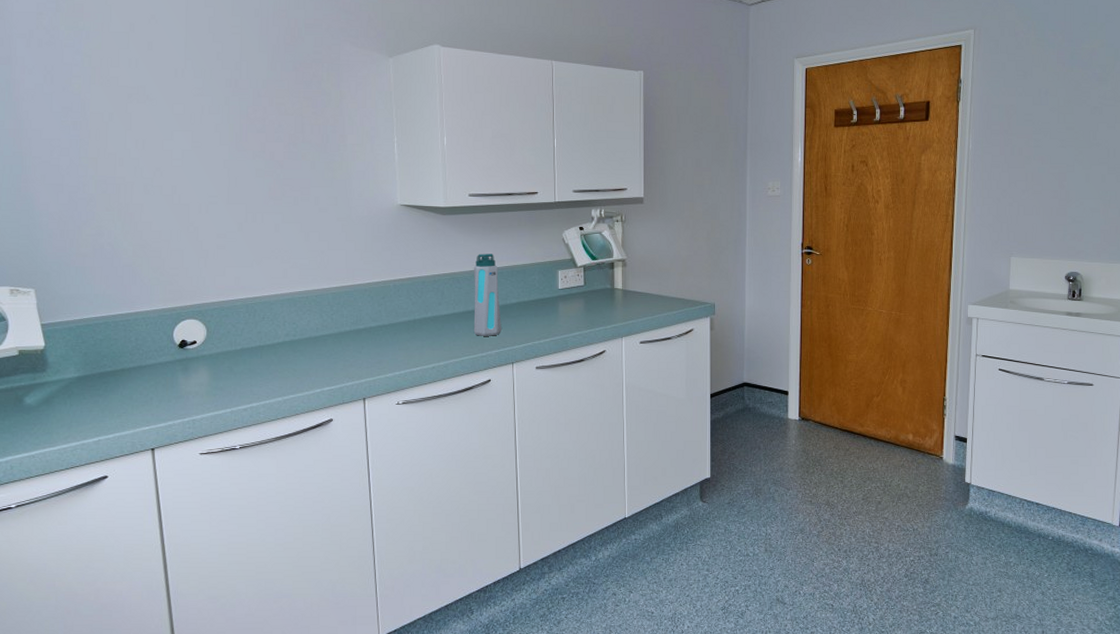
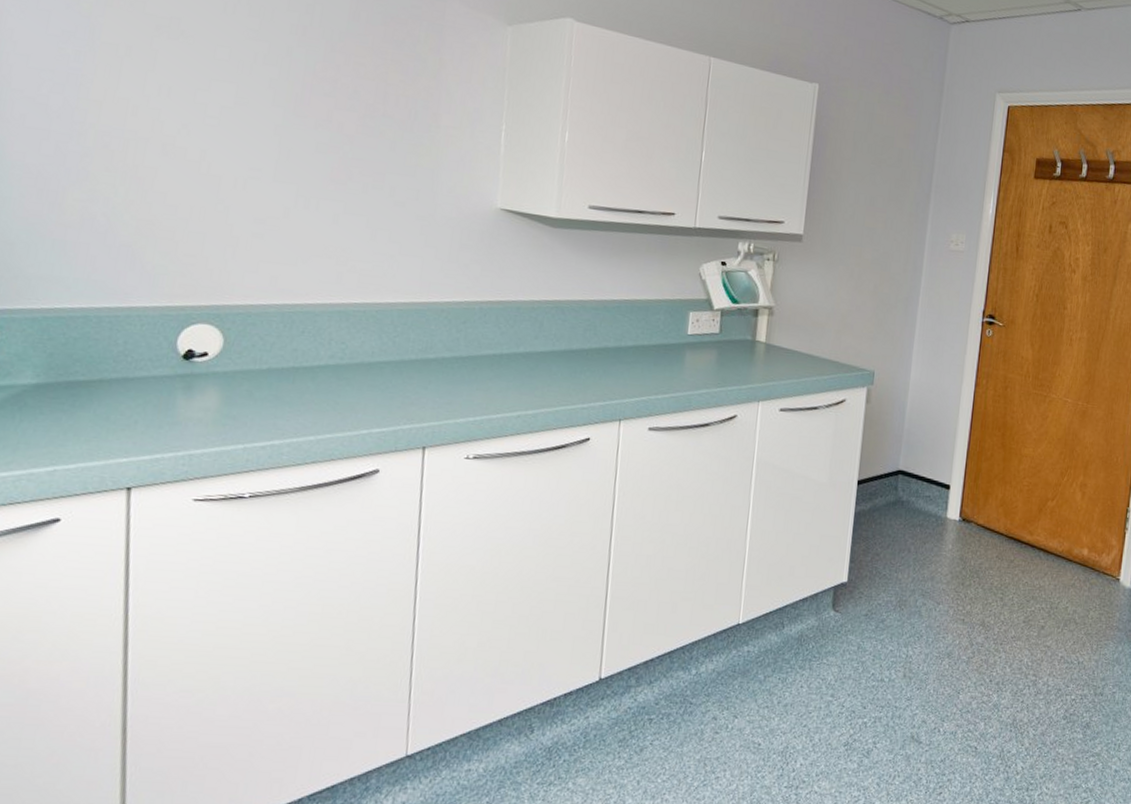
water bottle: present [473,253,502,336] -> none [575,280,615,385]

